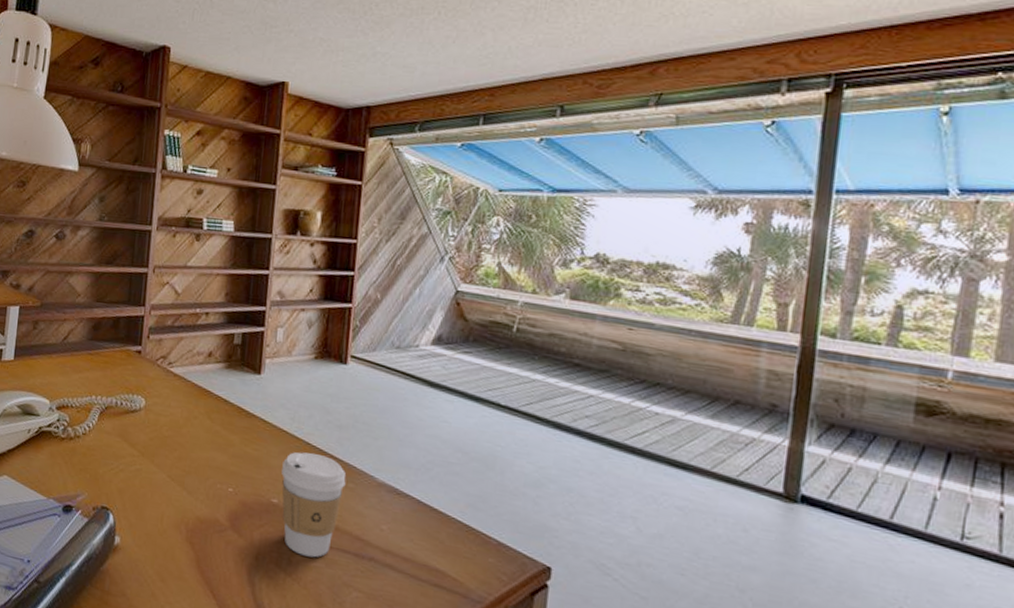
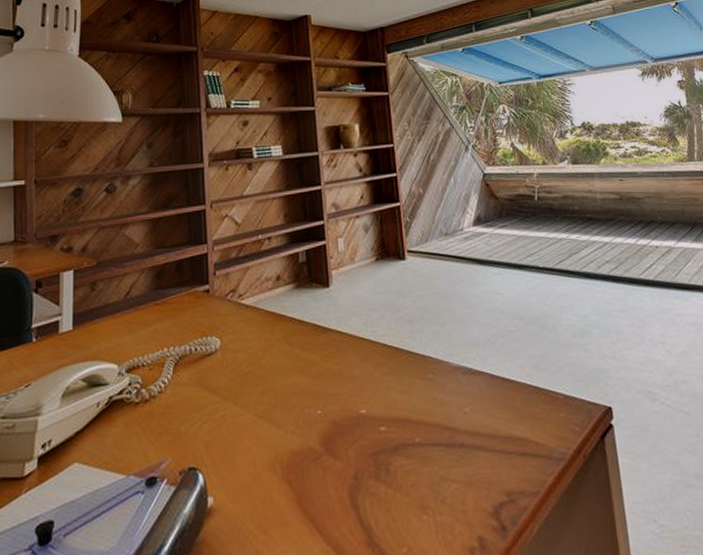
coffee cup: present [281,452,346,558] -> none [364,352,425,461]

